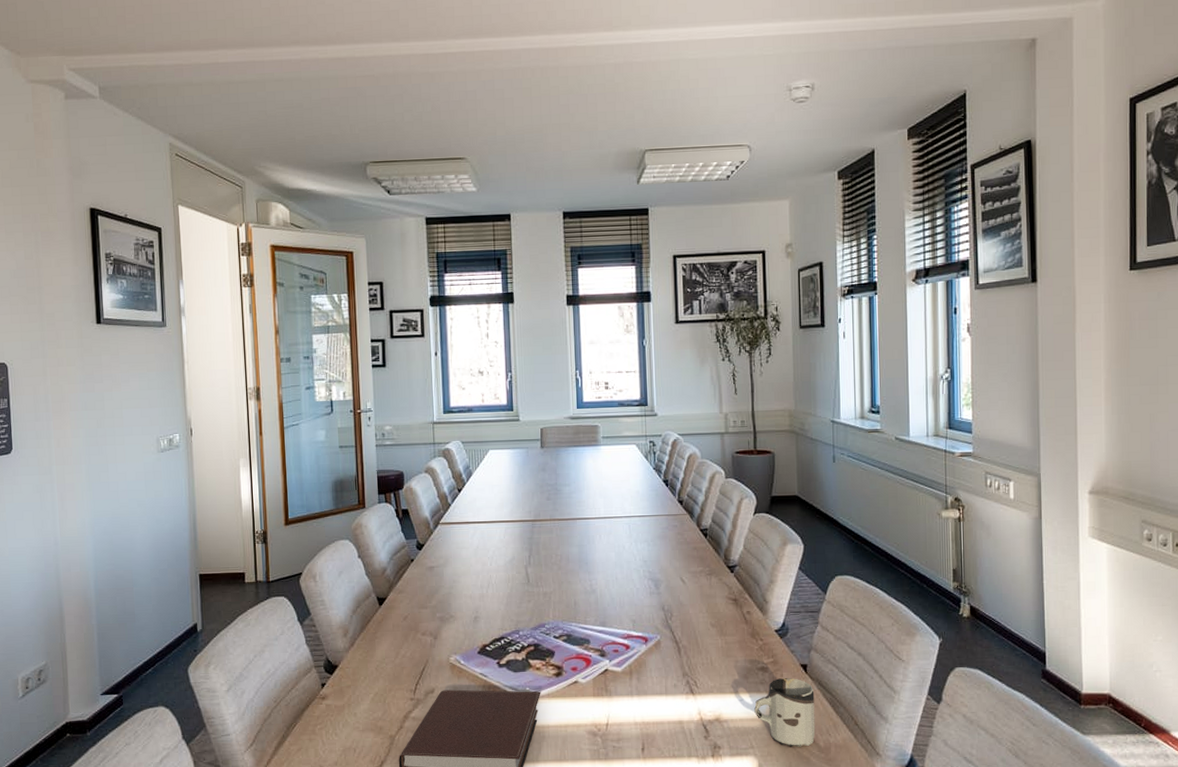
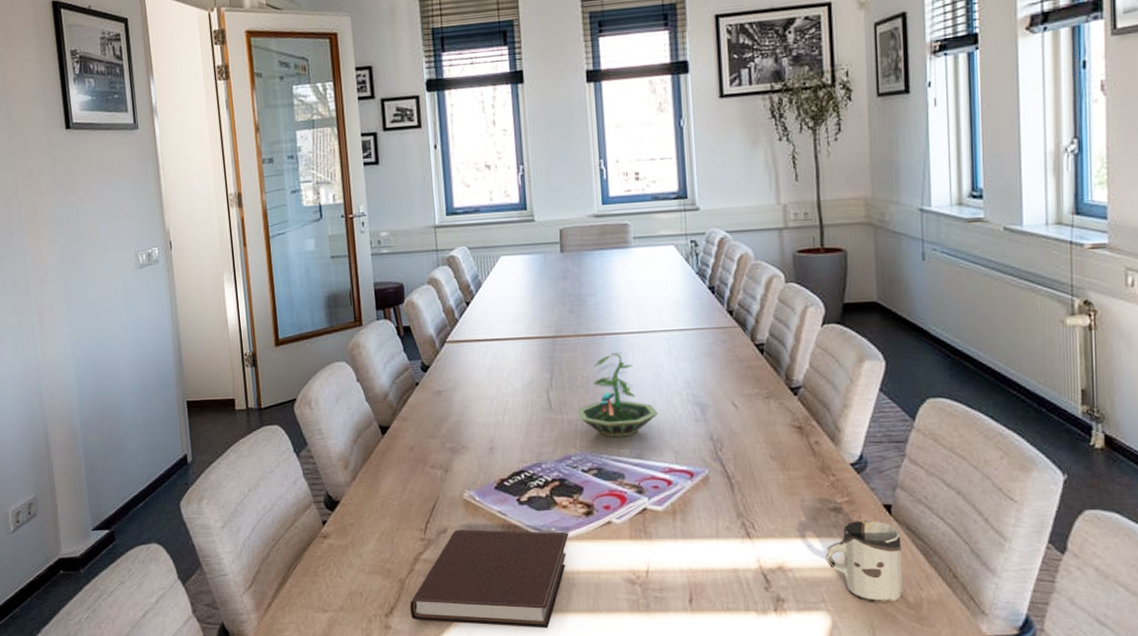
terrarium: none [551,534,619,608] -> present [577,352,658,437]

